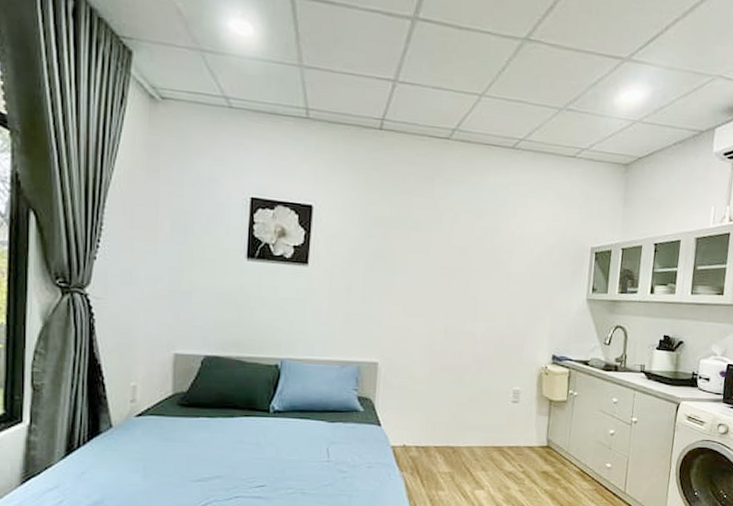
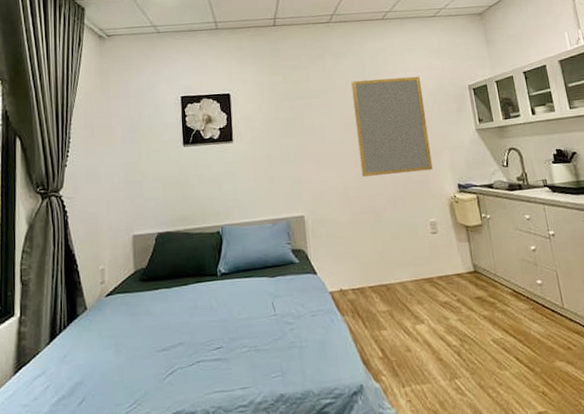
home mirror: none [450,217,541,335] -> present [351,76,433,177]

